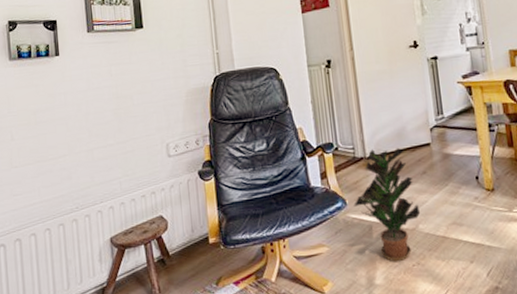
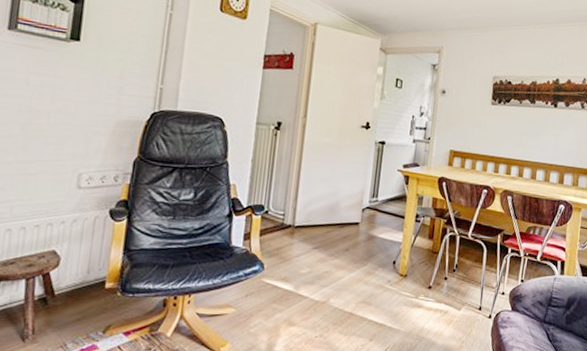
potted plant: present [354,147,421,262] -> none [271,219,335,332]

